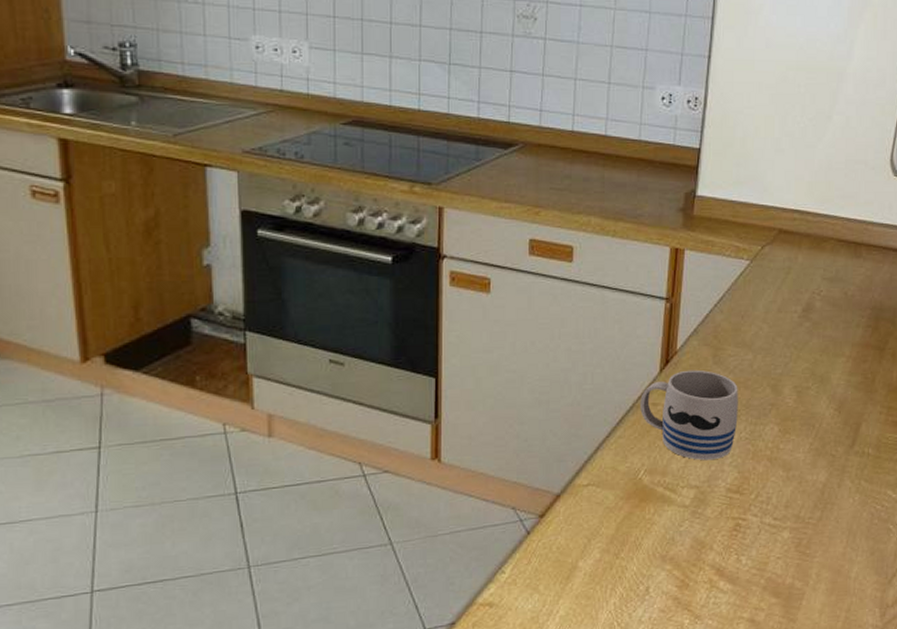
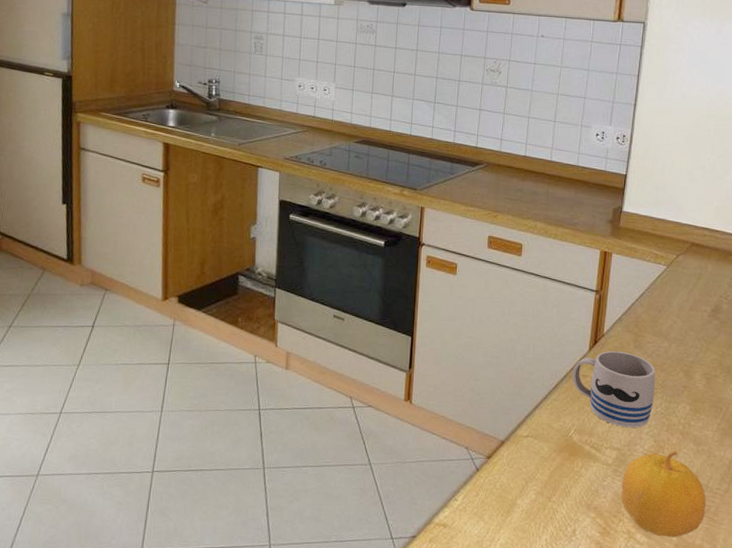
fruit: none [701,480,798,581] -> present [621,450,707,538]

